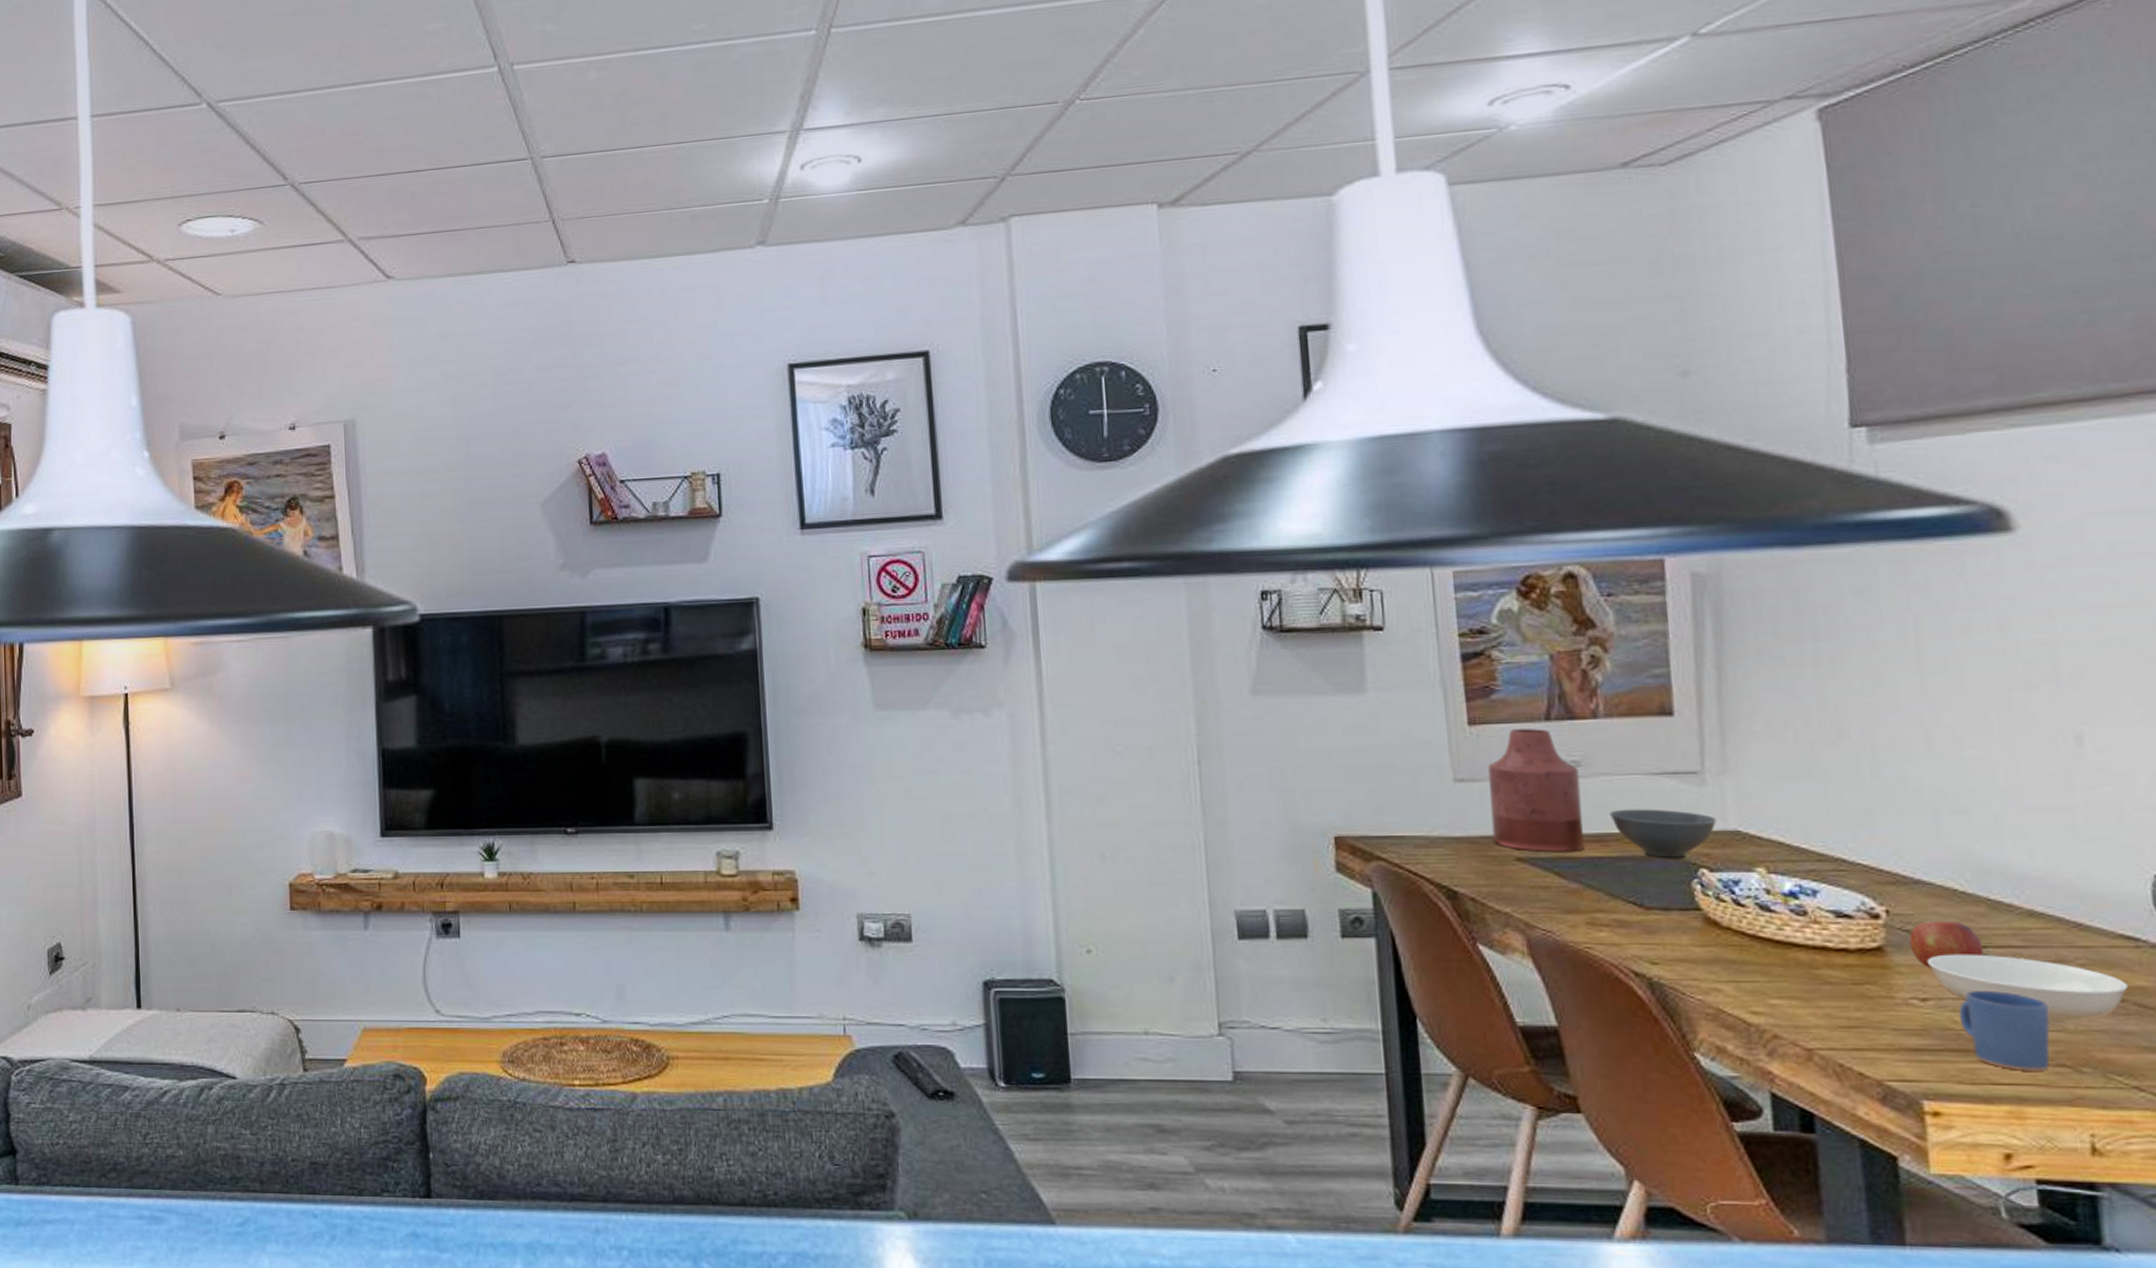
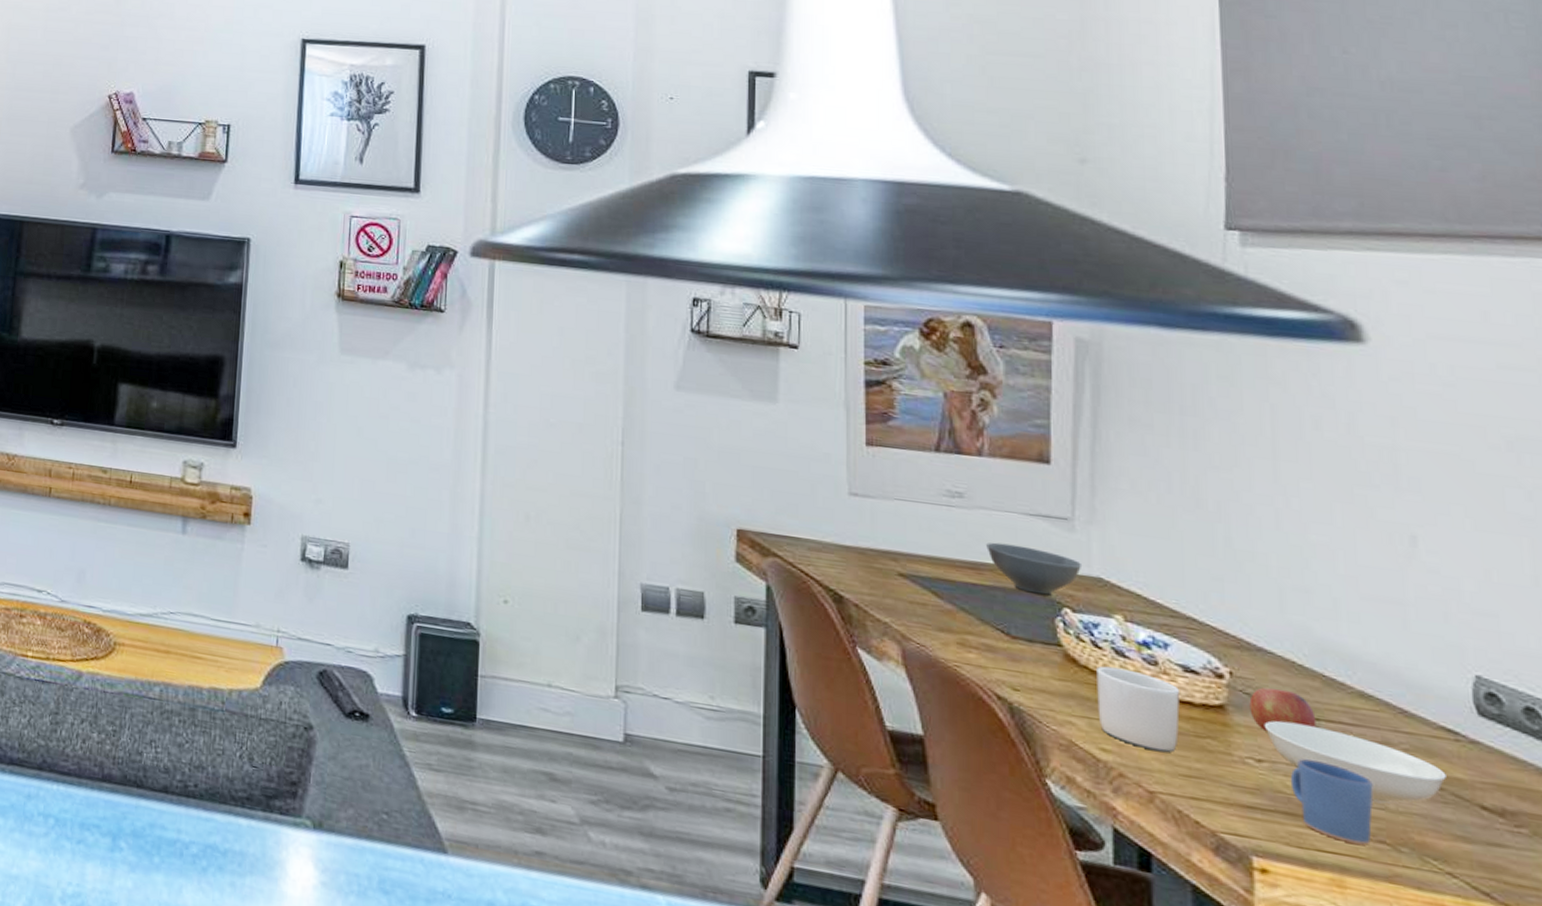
vase: present [1488,729,1584,853] -> none [879,455,962,577]
mug: none [1740,924,1836,1006] -> present [1097,666,1181,753]

